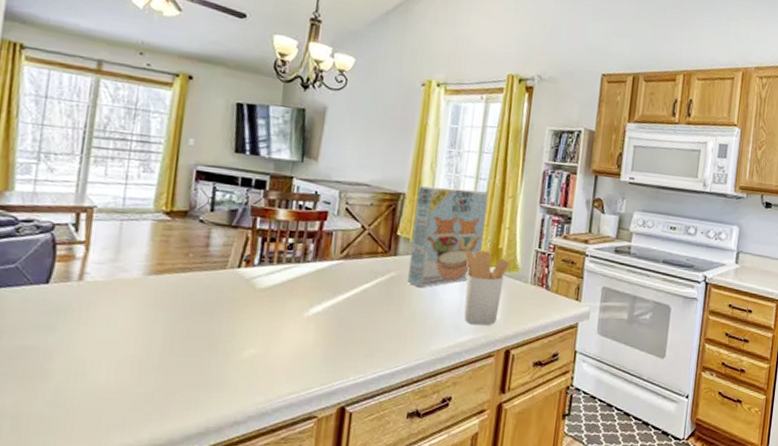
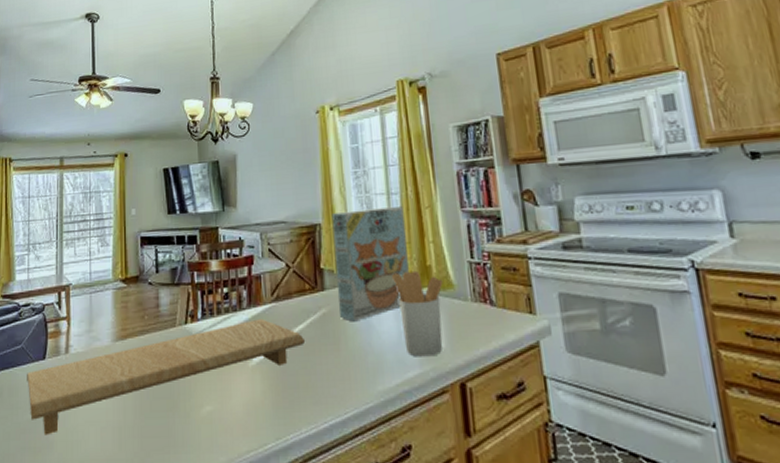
cutting board: none [19,273,369,364] -> present [27,318,306,435]

